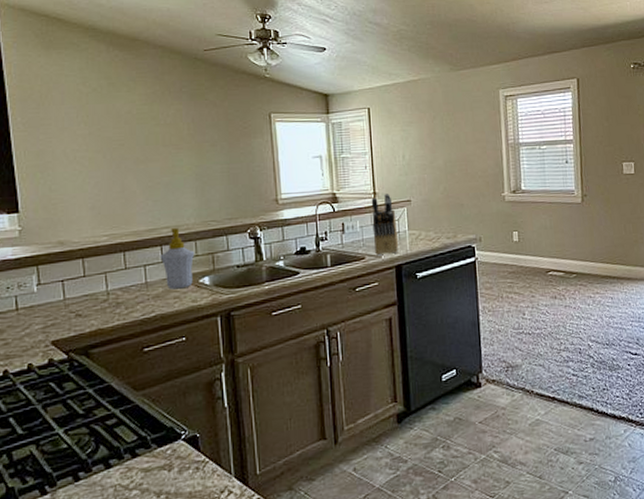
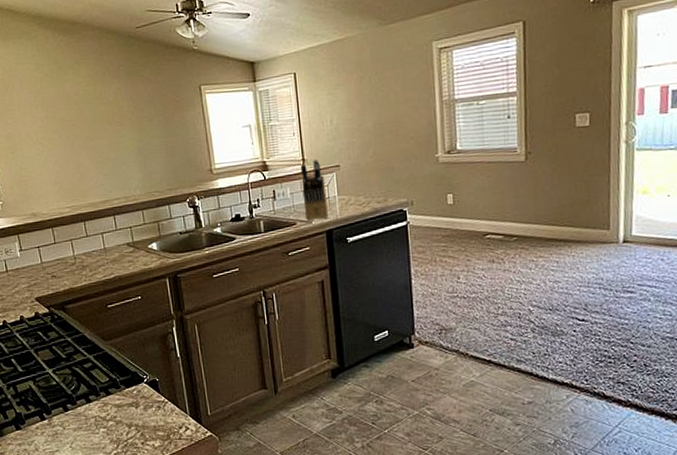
soap bottle: present [160,227,195,290] -> none [113,198,143,254]

